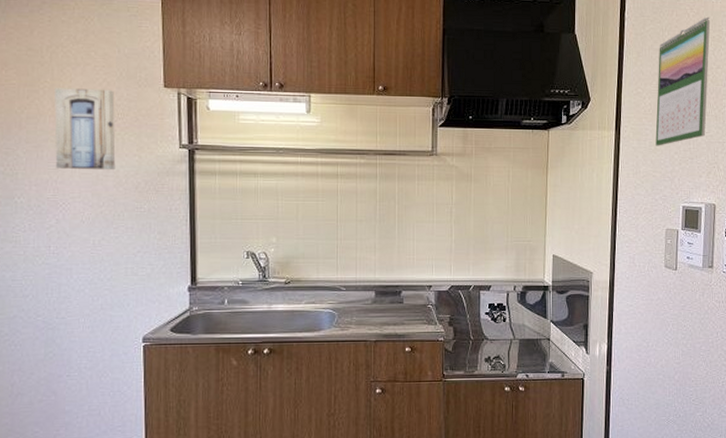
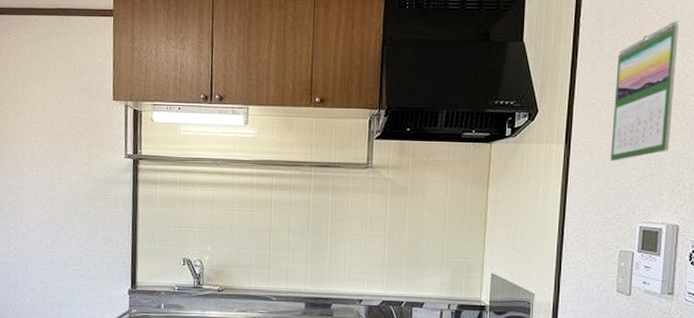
wall art: present [54,88,116,171] -> none [16,101,69,178]

